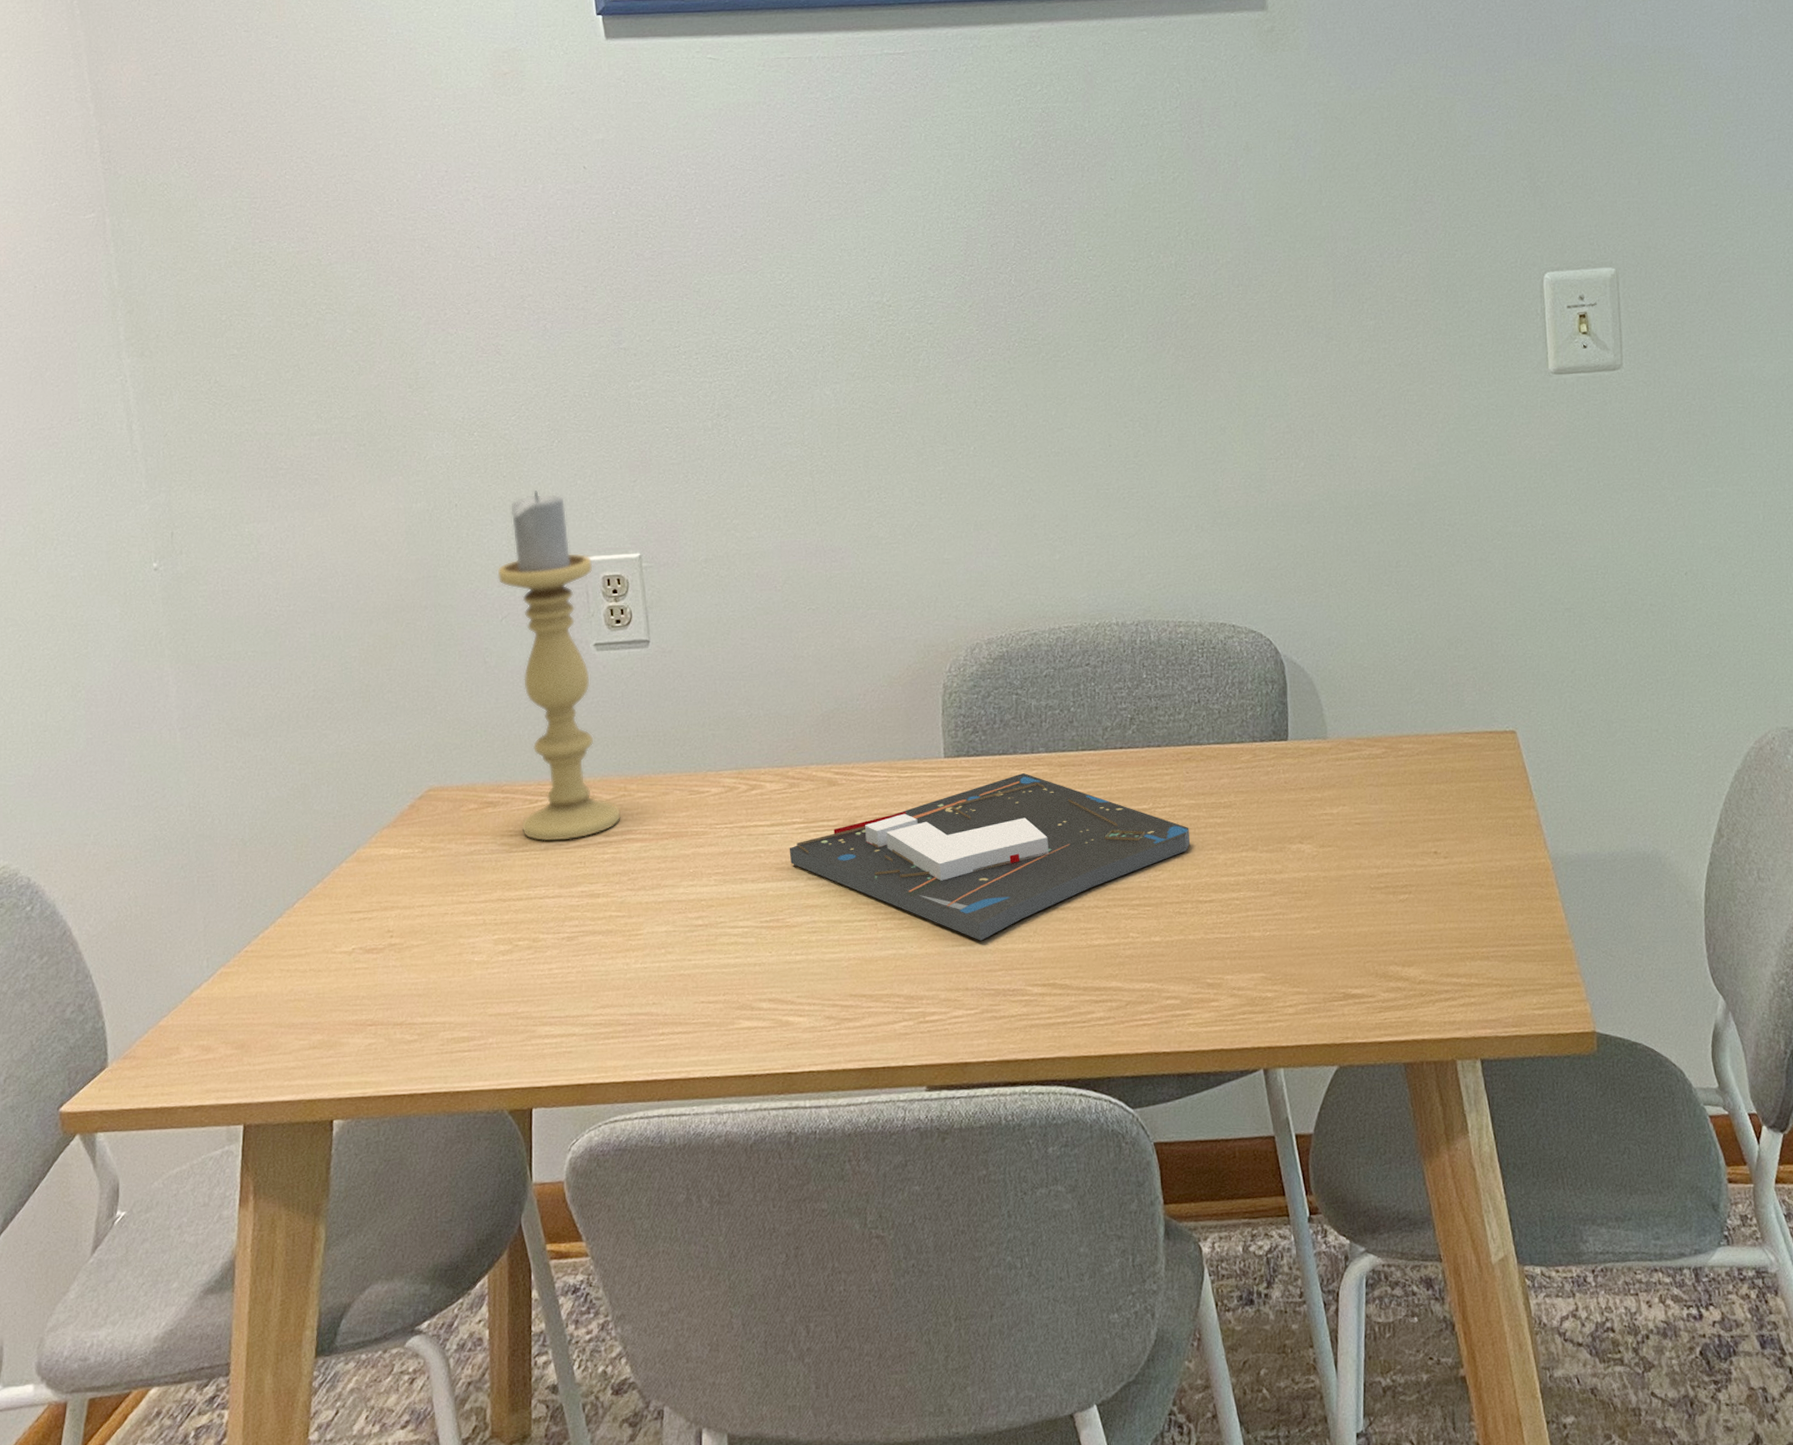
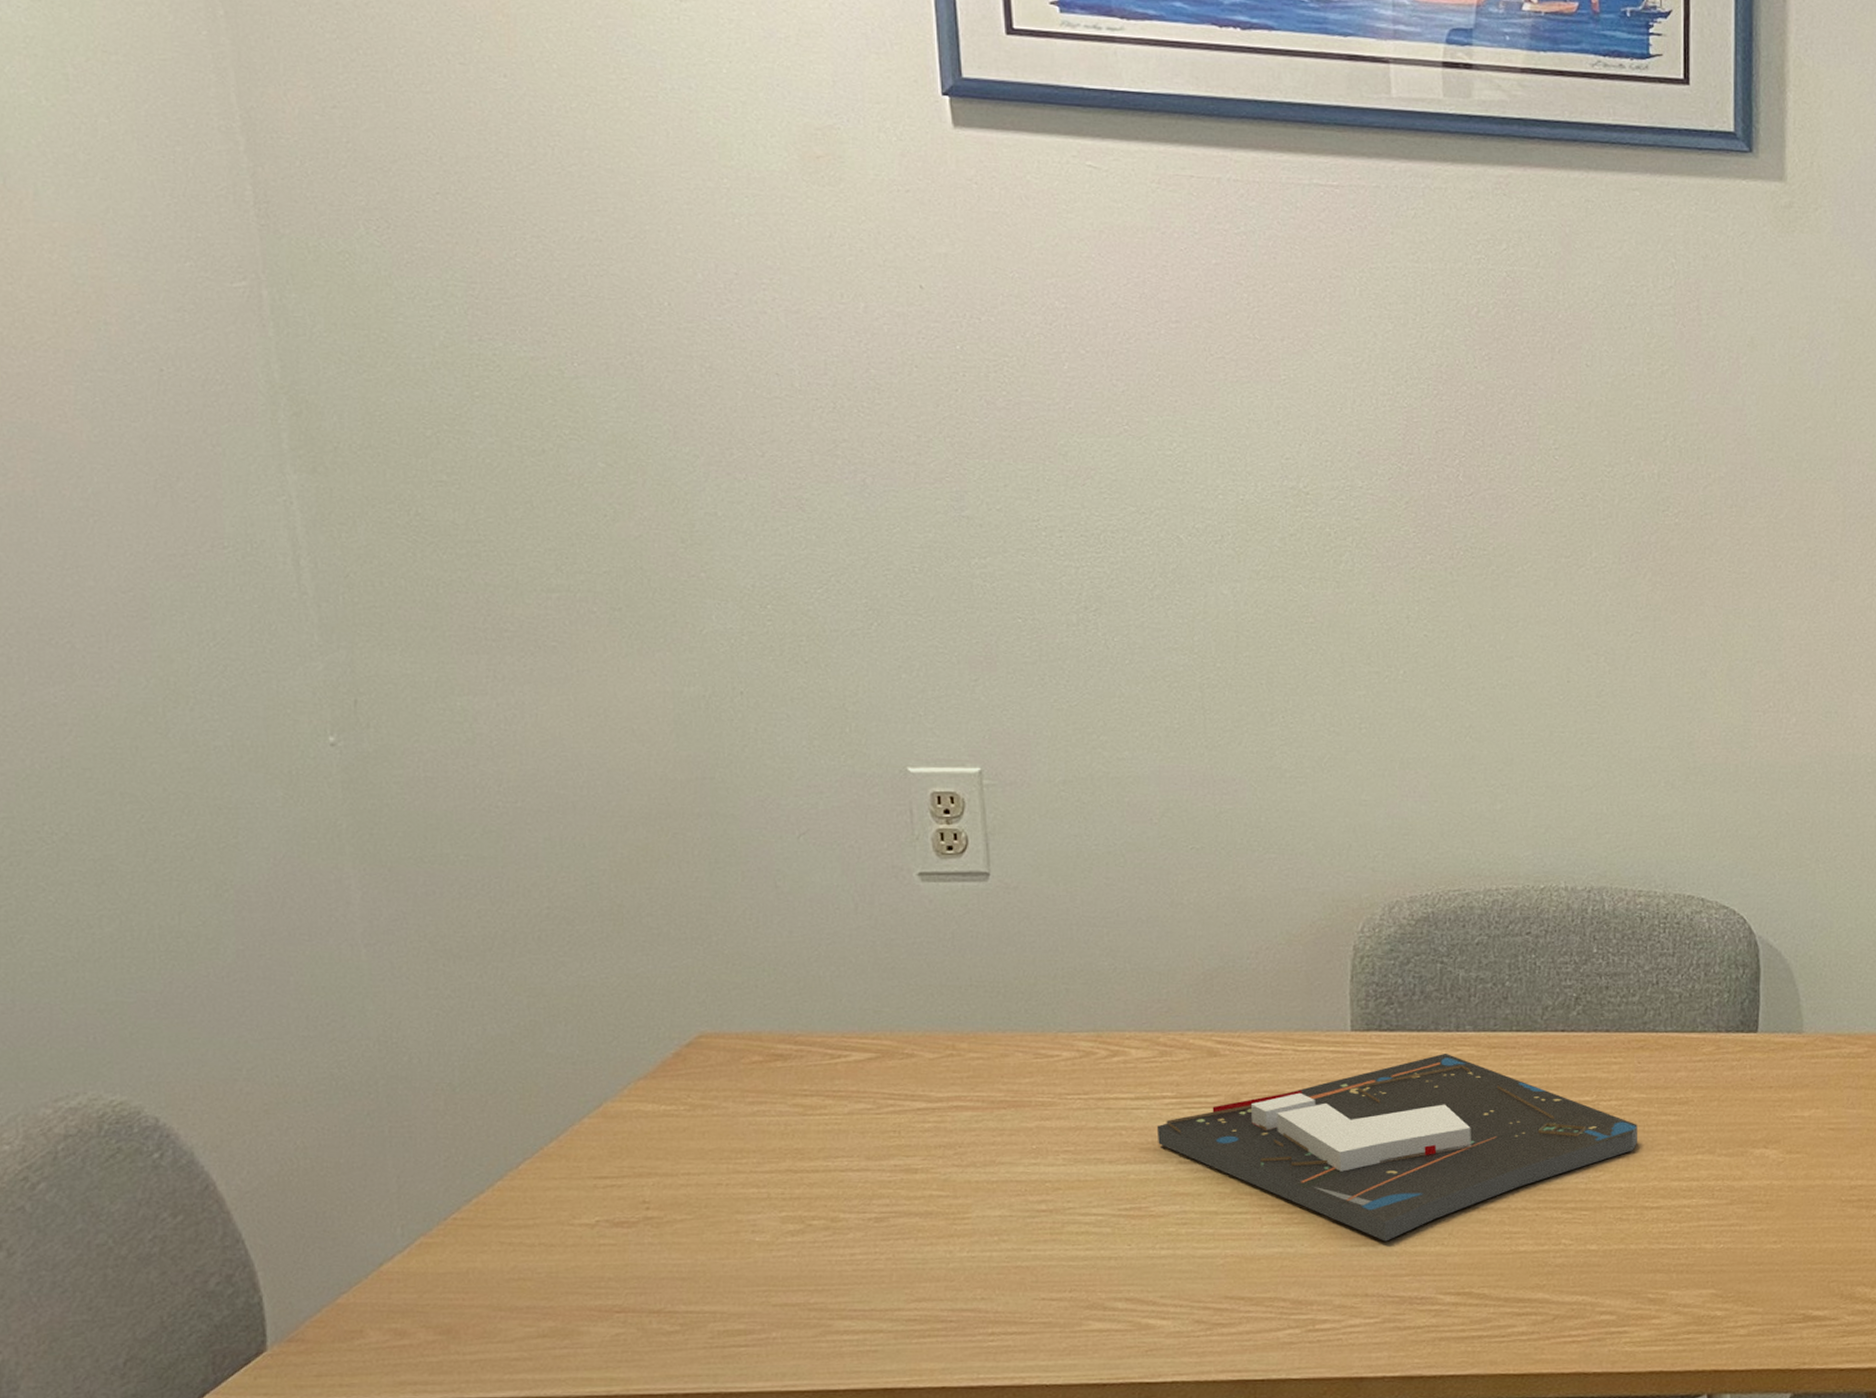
candle holder: present [497,491,621,842] -> none [794,682,947,1104]

